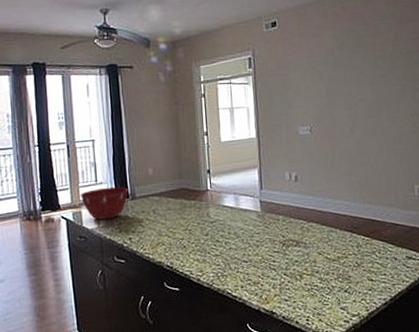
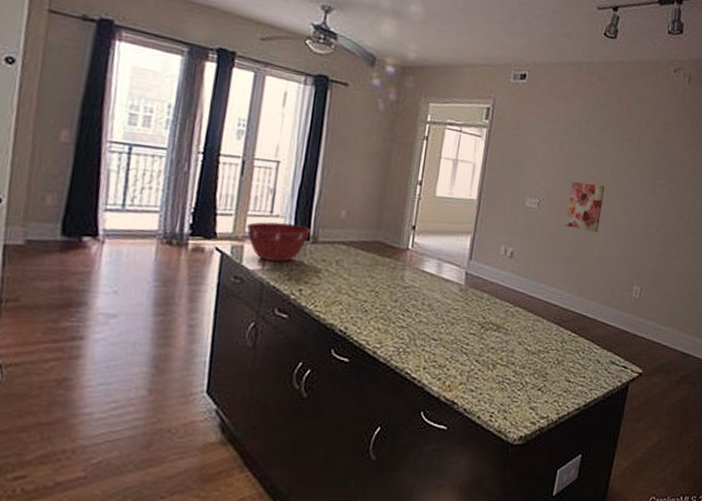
wall art: none [336,101,370,145] -> present [565,182,605,233]

